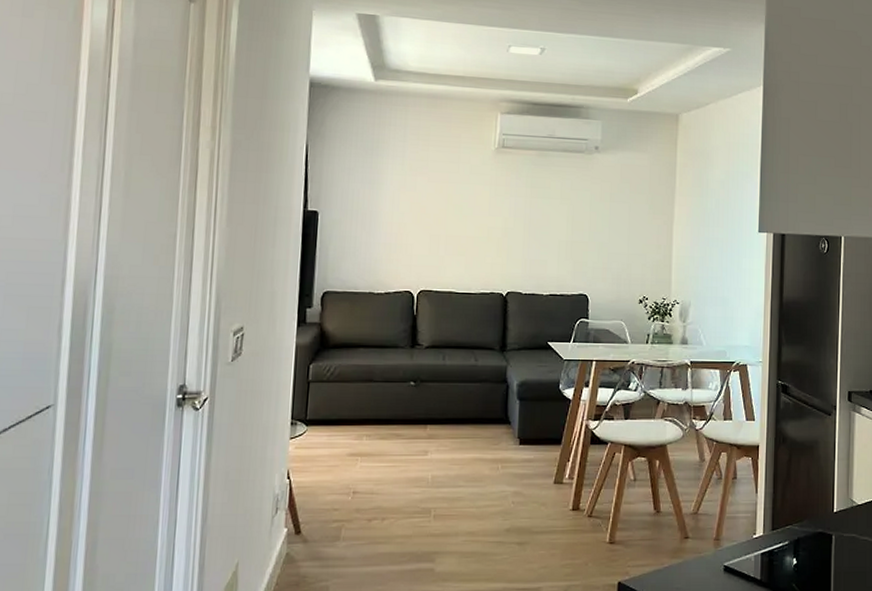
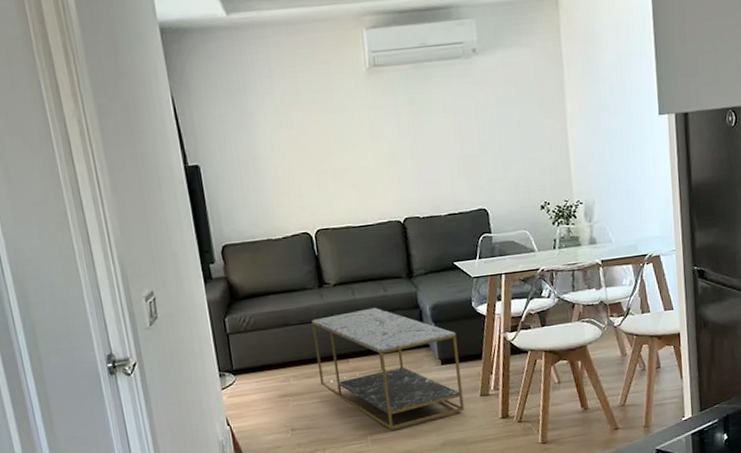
coffee table: none [393,375,539,506] -> present [311,307,465,429]

